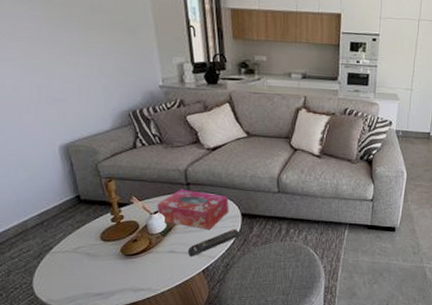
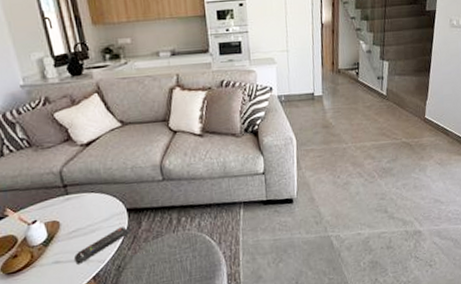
tissue box: present [157,189,229,230] -> none [34,192,113,233]

